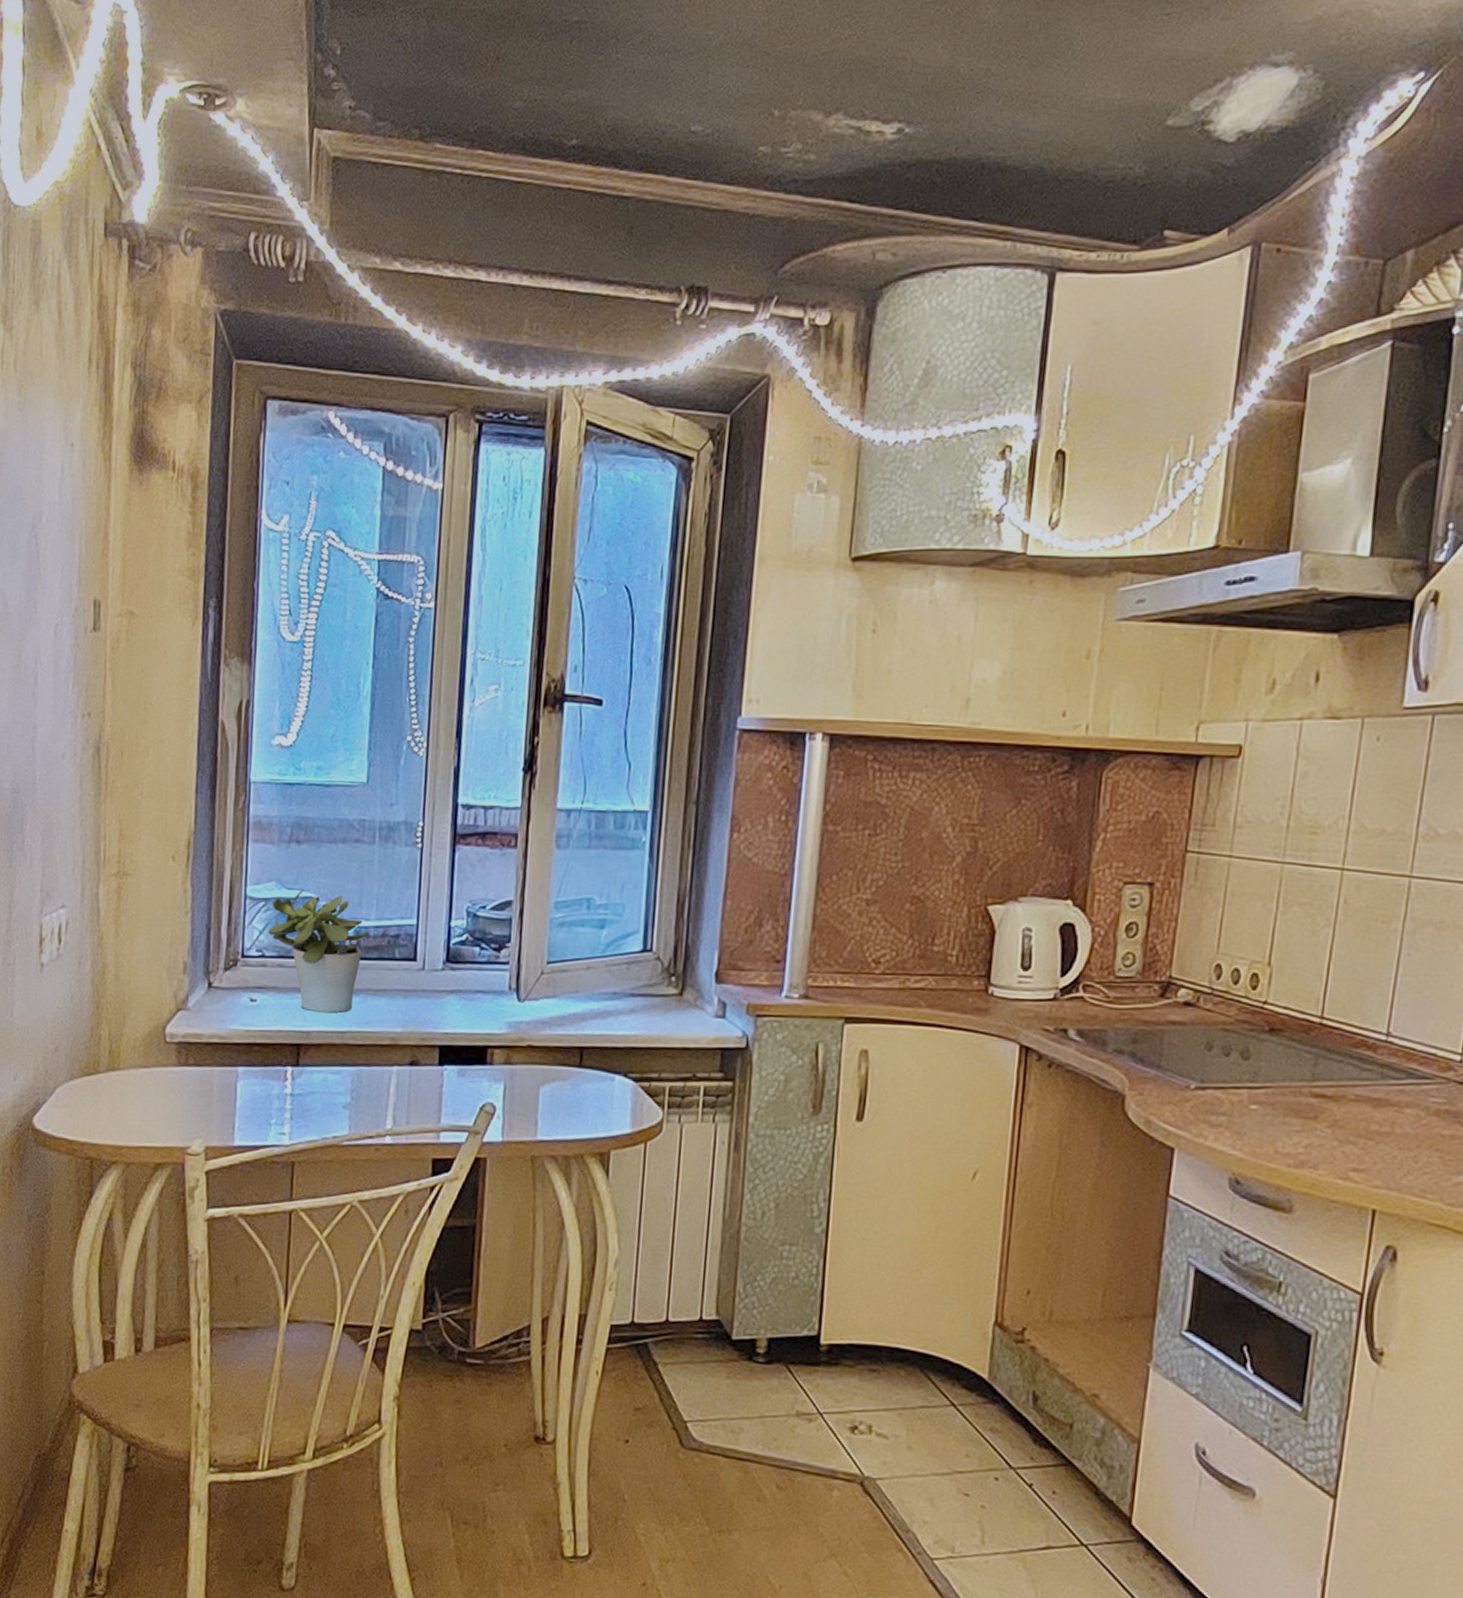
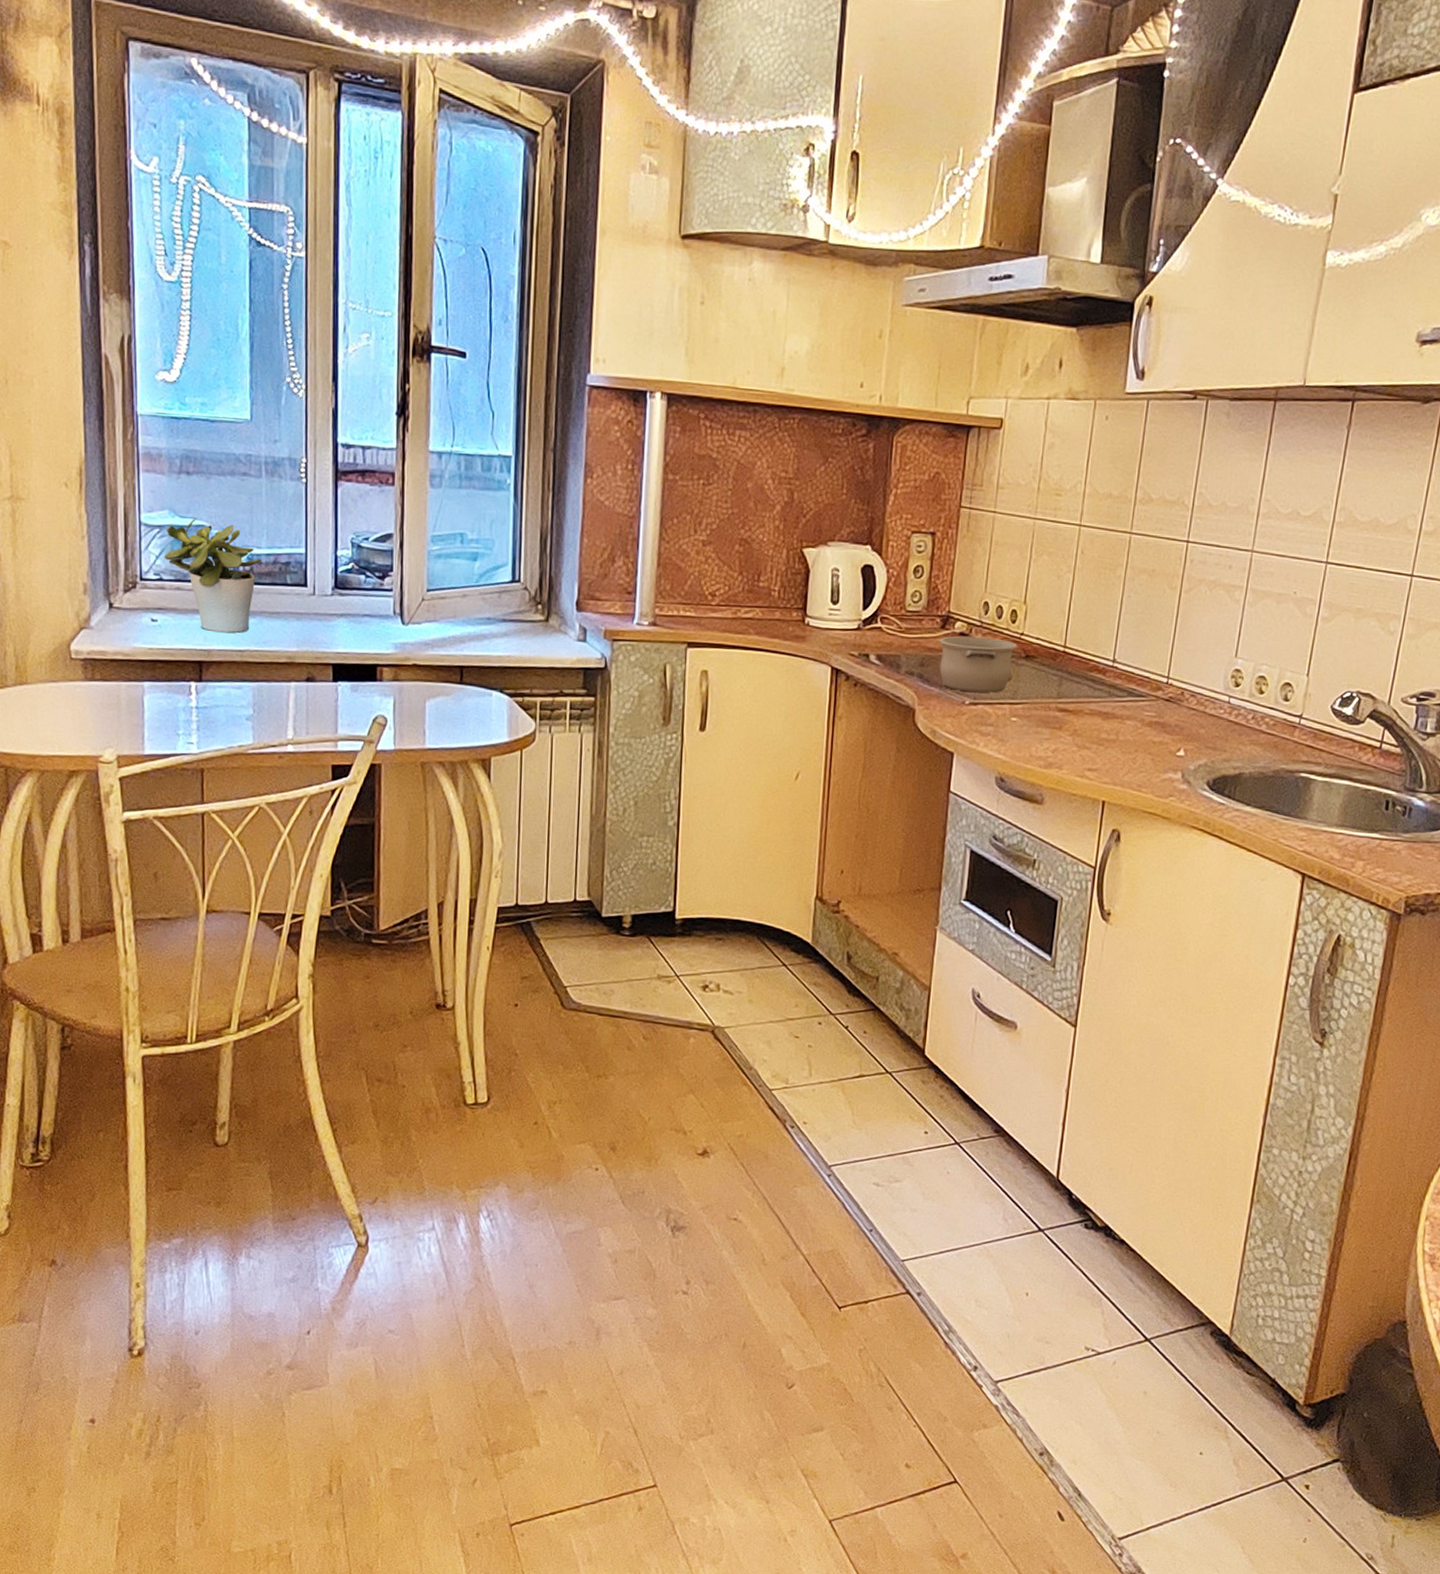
cooking pot: none [1157,1005,1259,1075] -> present [939,636,1018,693]

